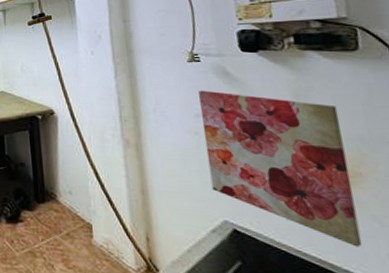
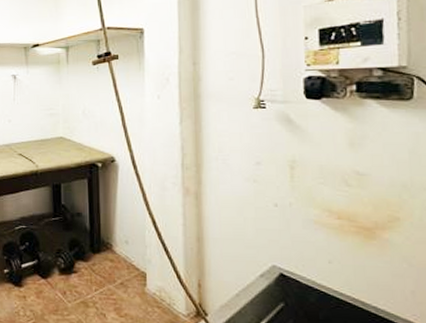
wall art: present [198,90,363,248] -> none [261,138,392,286]

